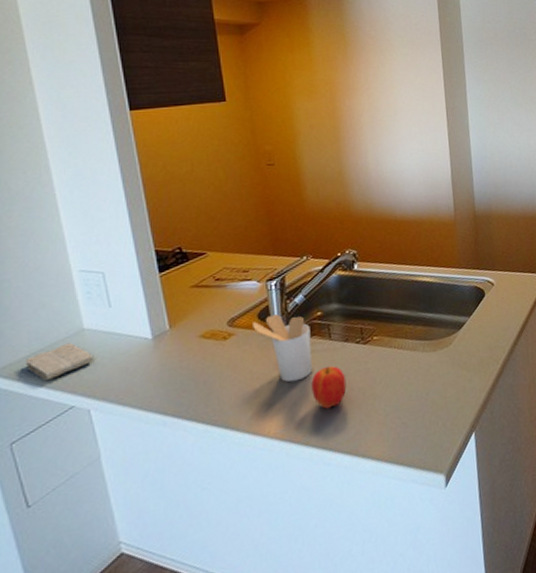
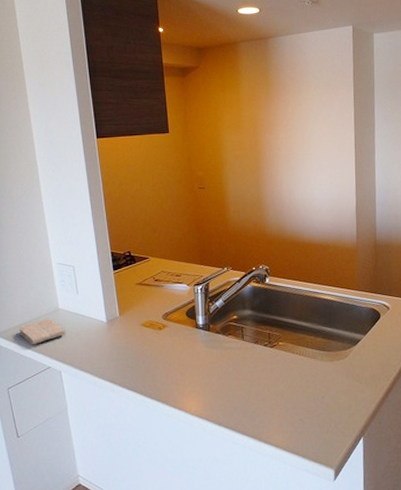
utensil holder: present [253,314,313,383] -> none [182,314,228,371]
apple: present [311,365,347,409] -> none [226,362,255,397]

